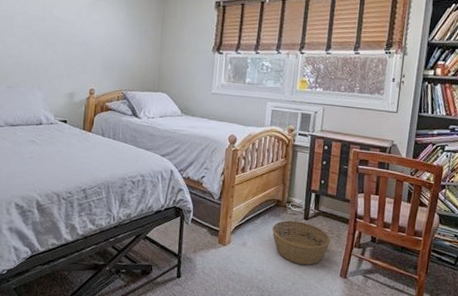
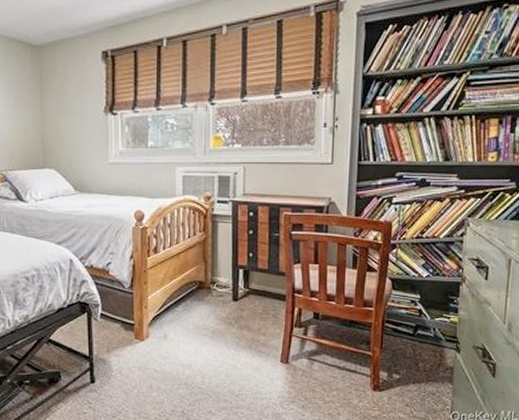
basket: present [272,220,331,265] -> none [197,304,266,353]

